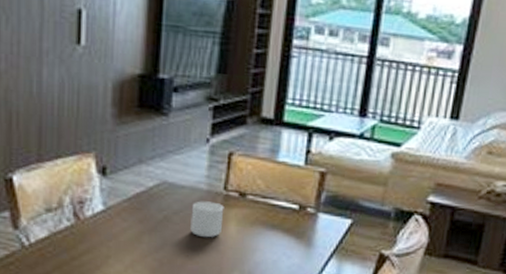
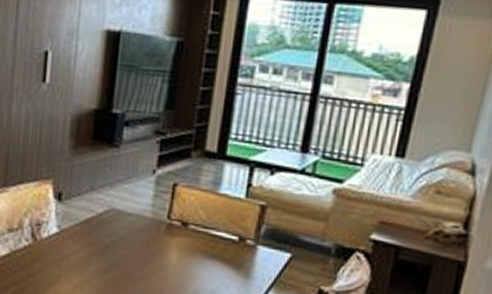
candle: present [190,201,224,238] -> none [134,228,167,264]

